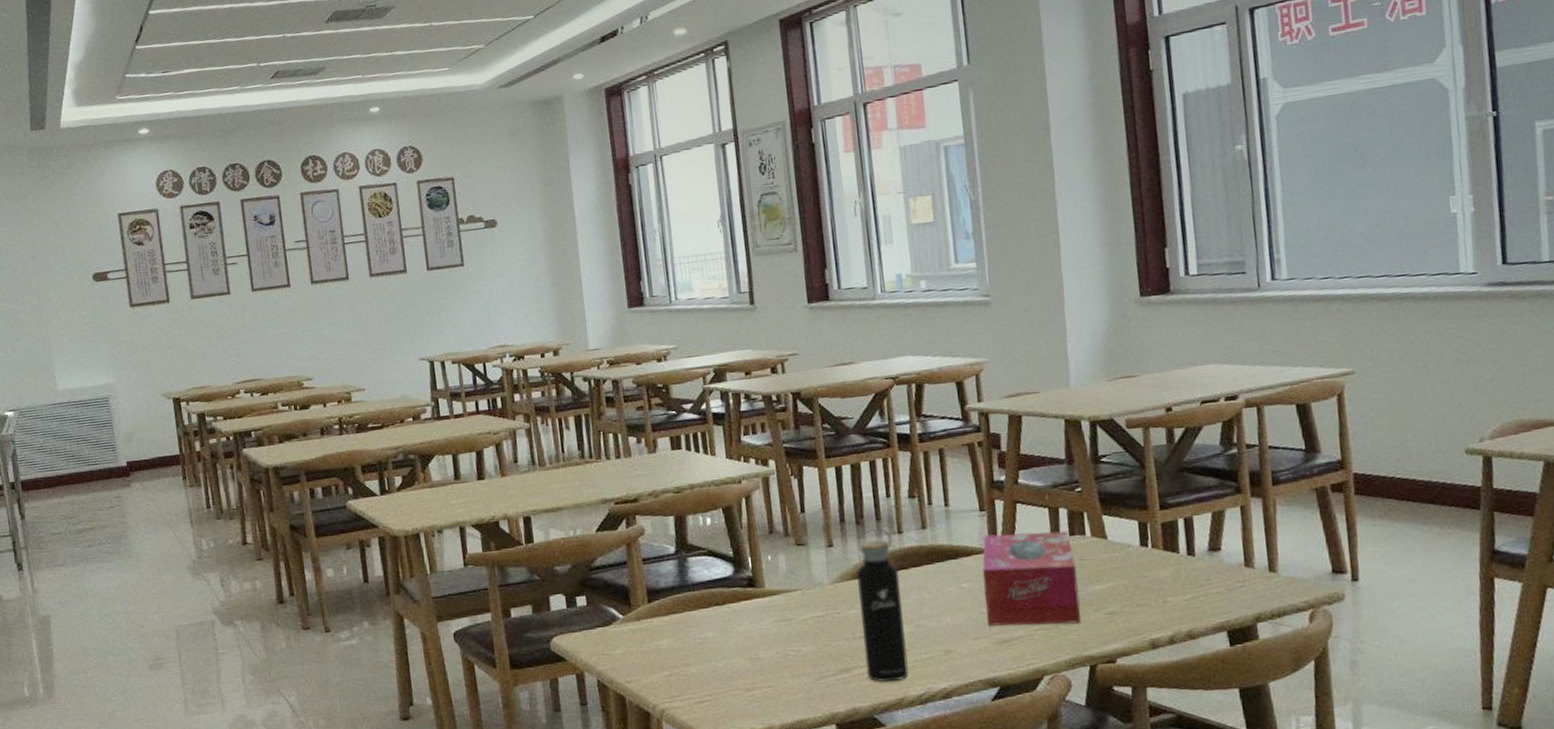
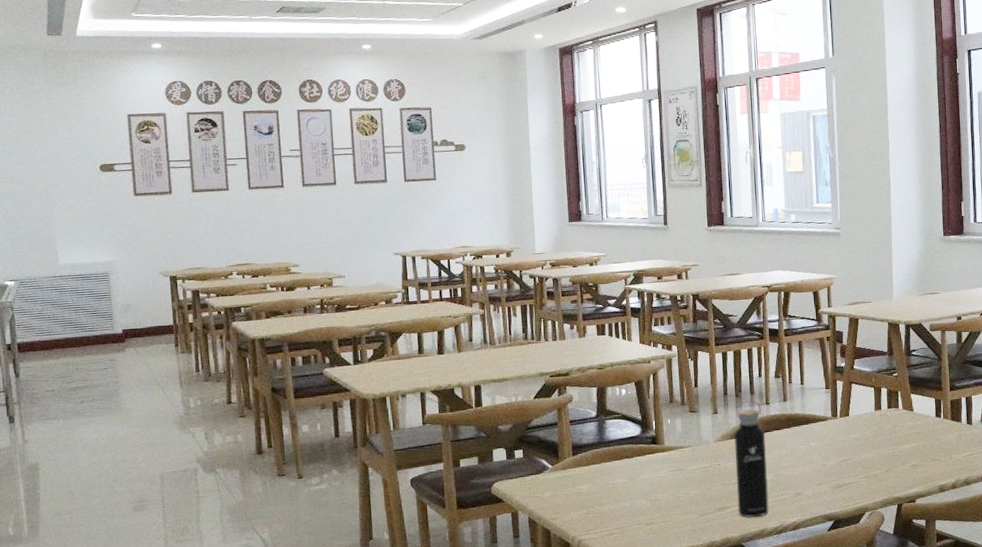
tissue box: present [982,531,1081,626] -> none [826,405,893,475]

